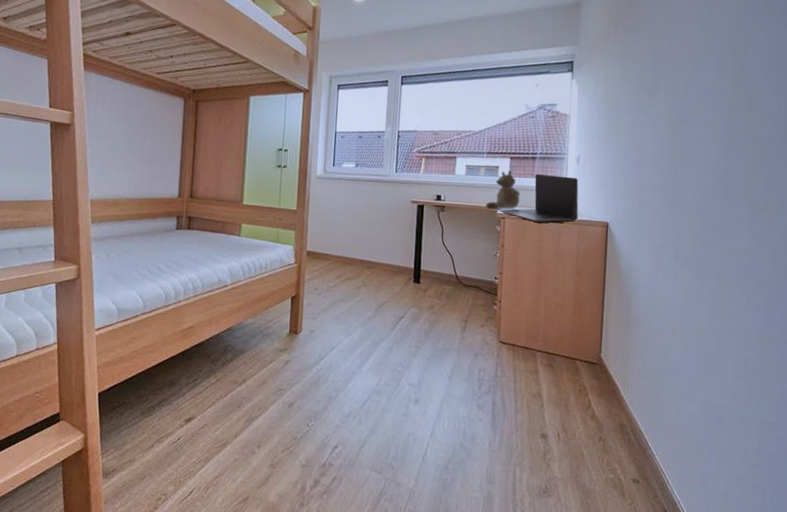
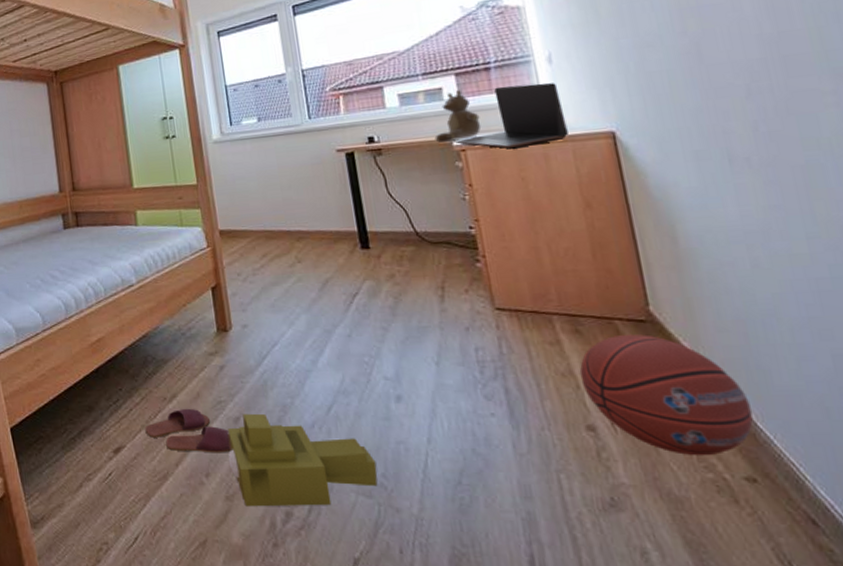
slippers: none [215,391,284,430] -> present [145,408,232,453]
toy blocks: none [278,400,390,477] -> present [228,413,378,507]
basketball: none [545,371,647,463] -> present [579,333,754,456]

